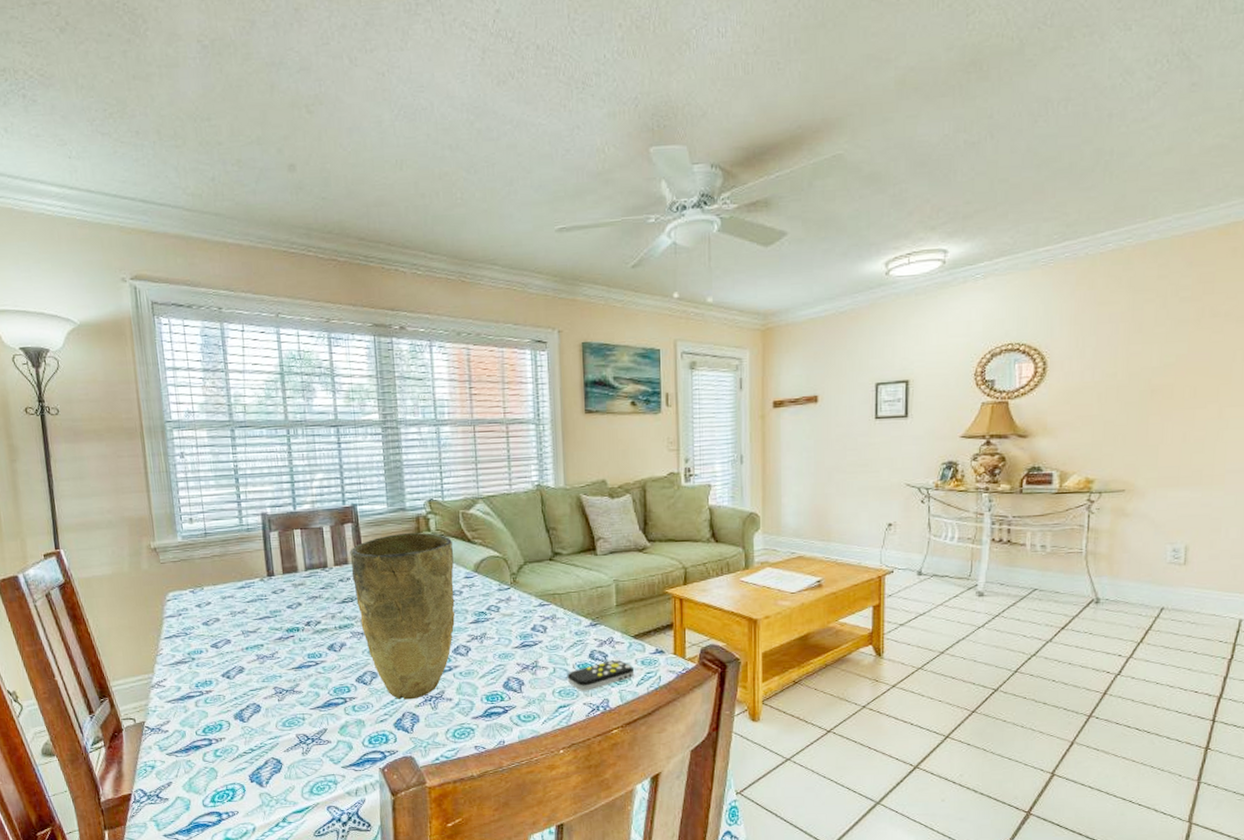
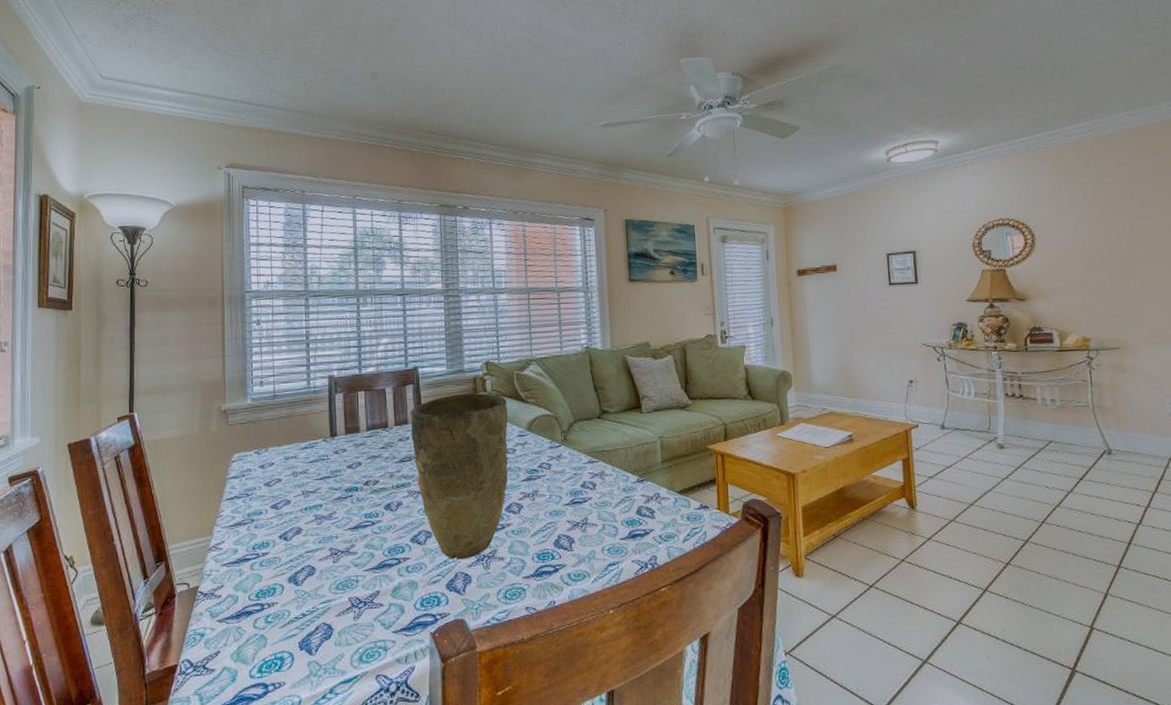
remote control: present [567,659,634,691] -> none [616,515,680,548]

